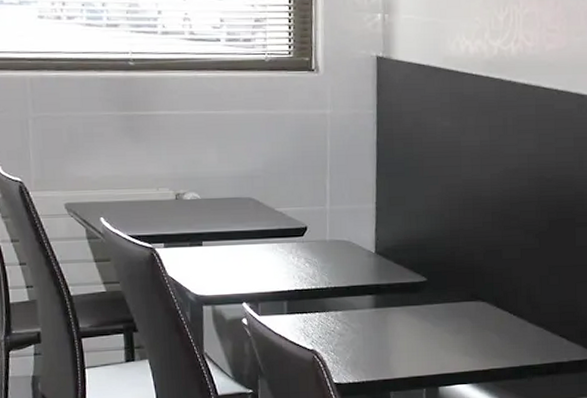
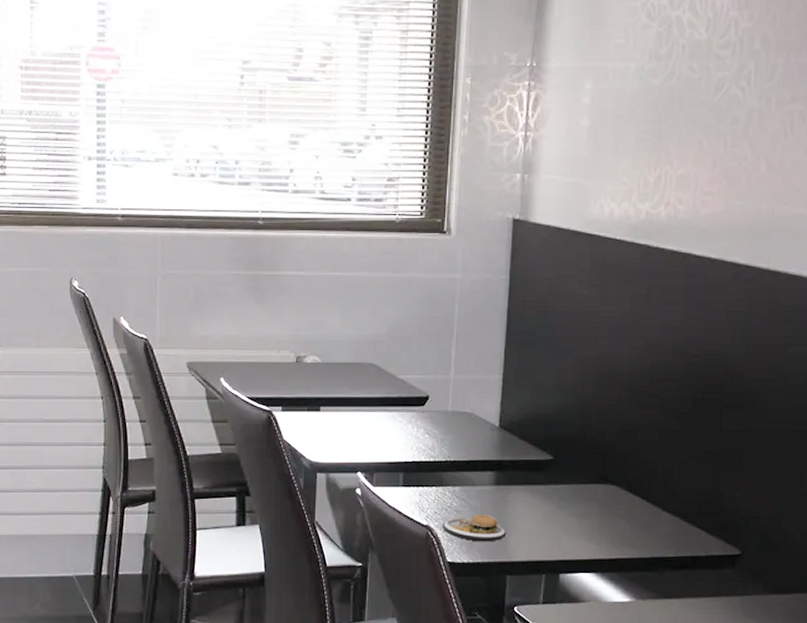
hamburger: none [327,336,388,362] -> present [442,514,507,542]

